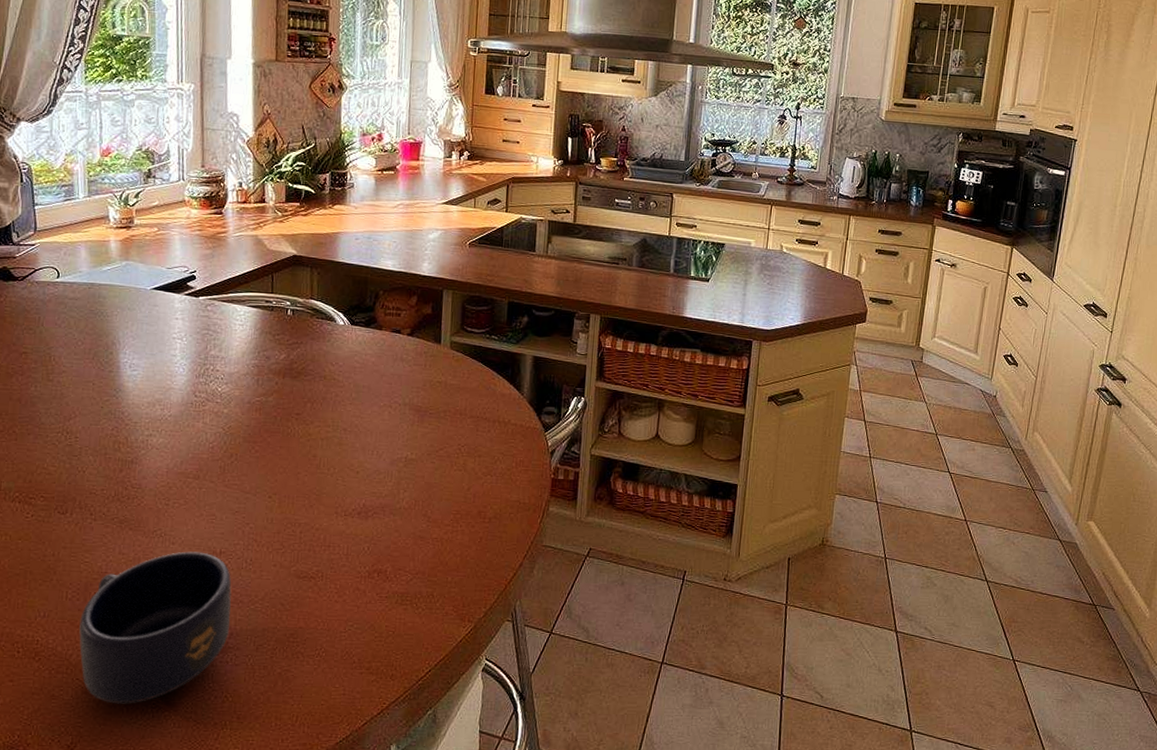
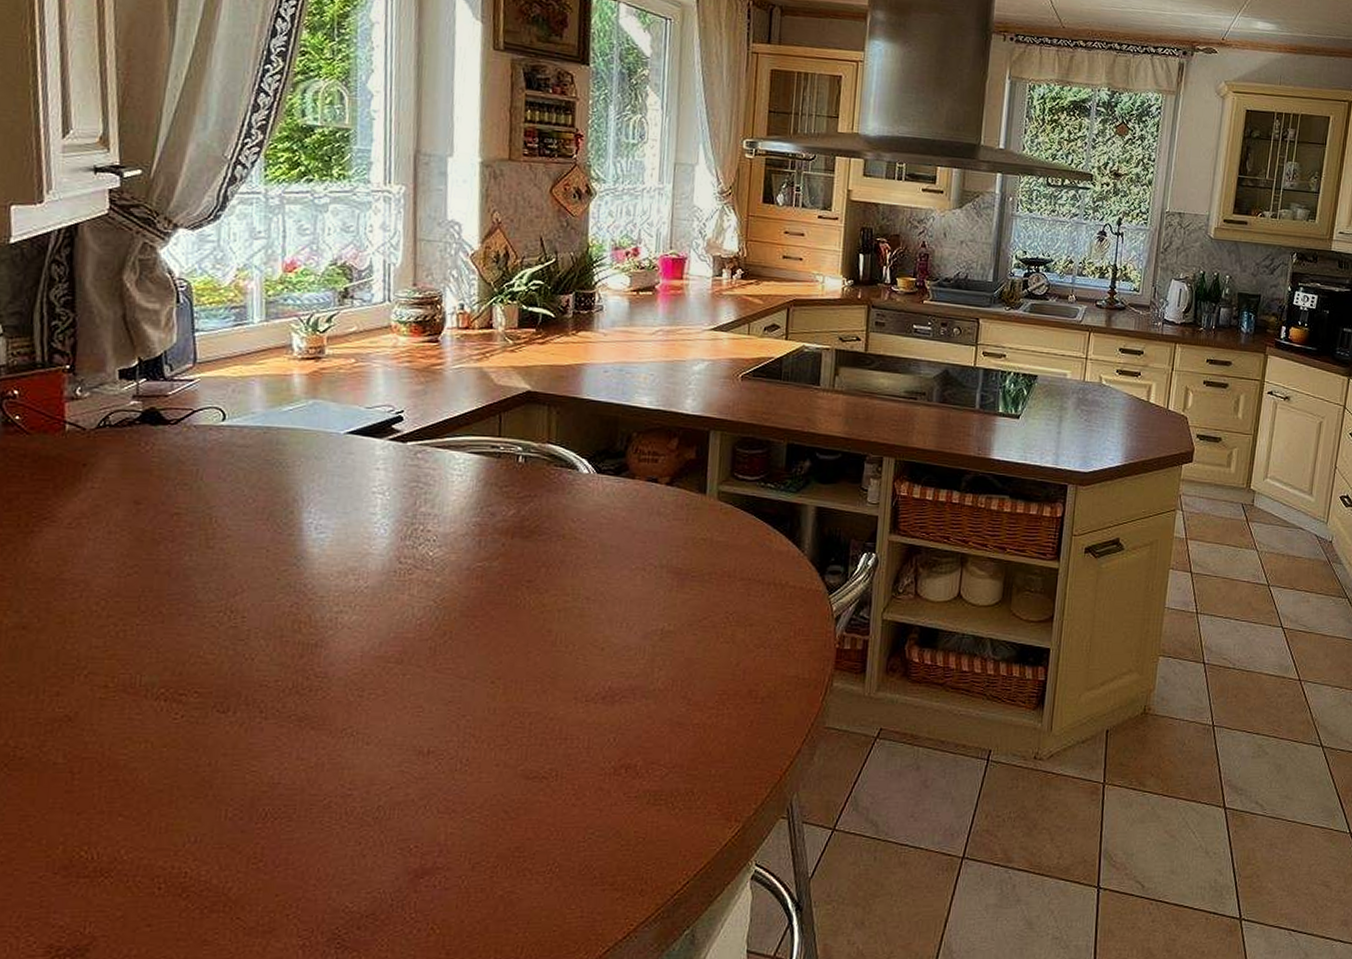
mug: present [78,551,232,704] -> none [240,752,442,946]

